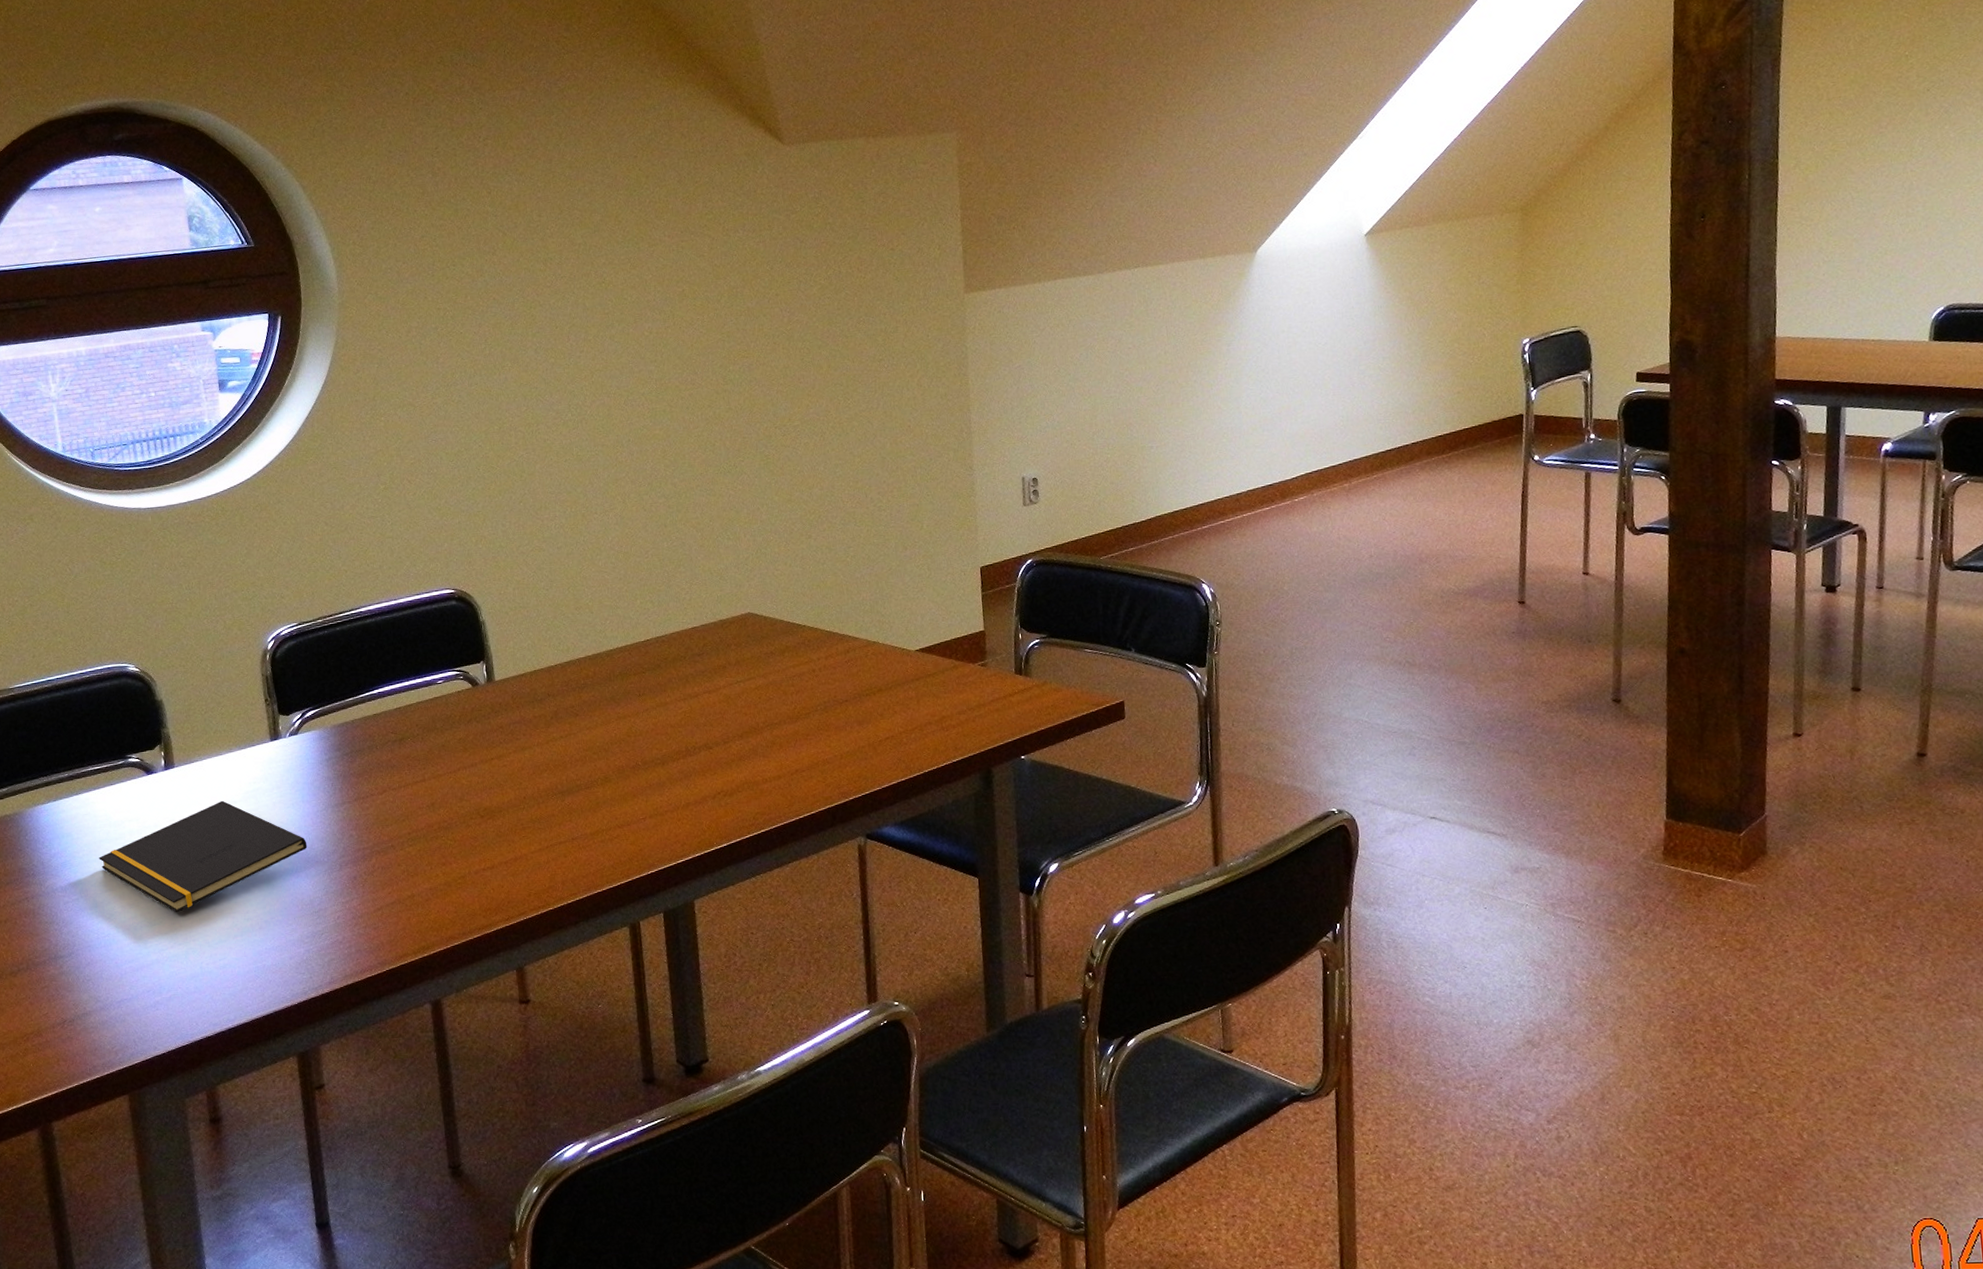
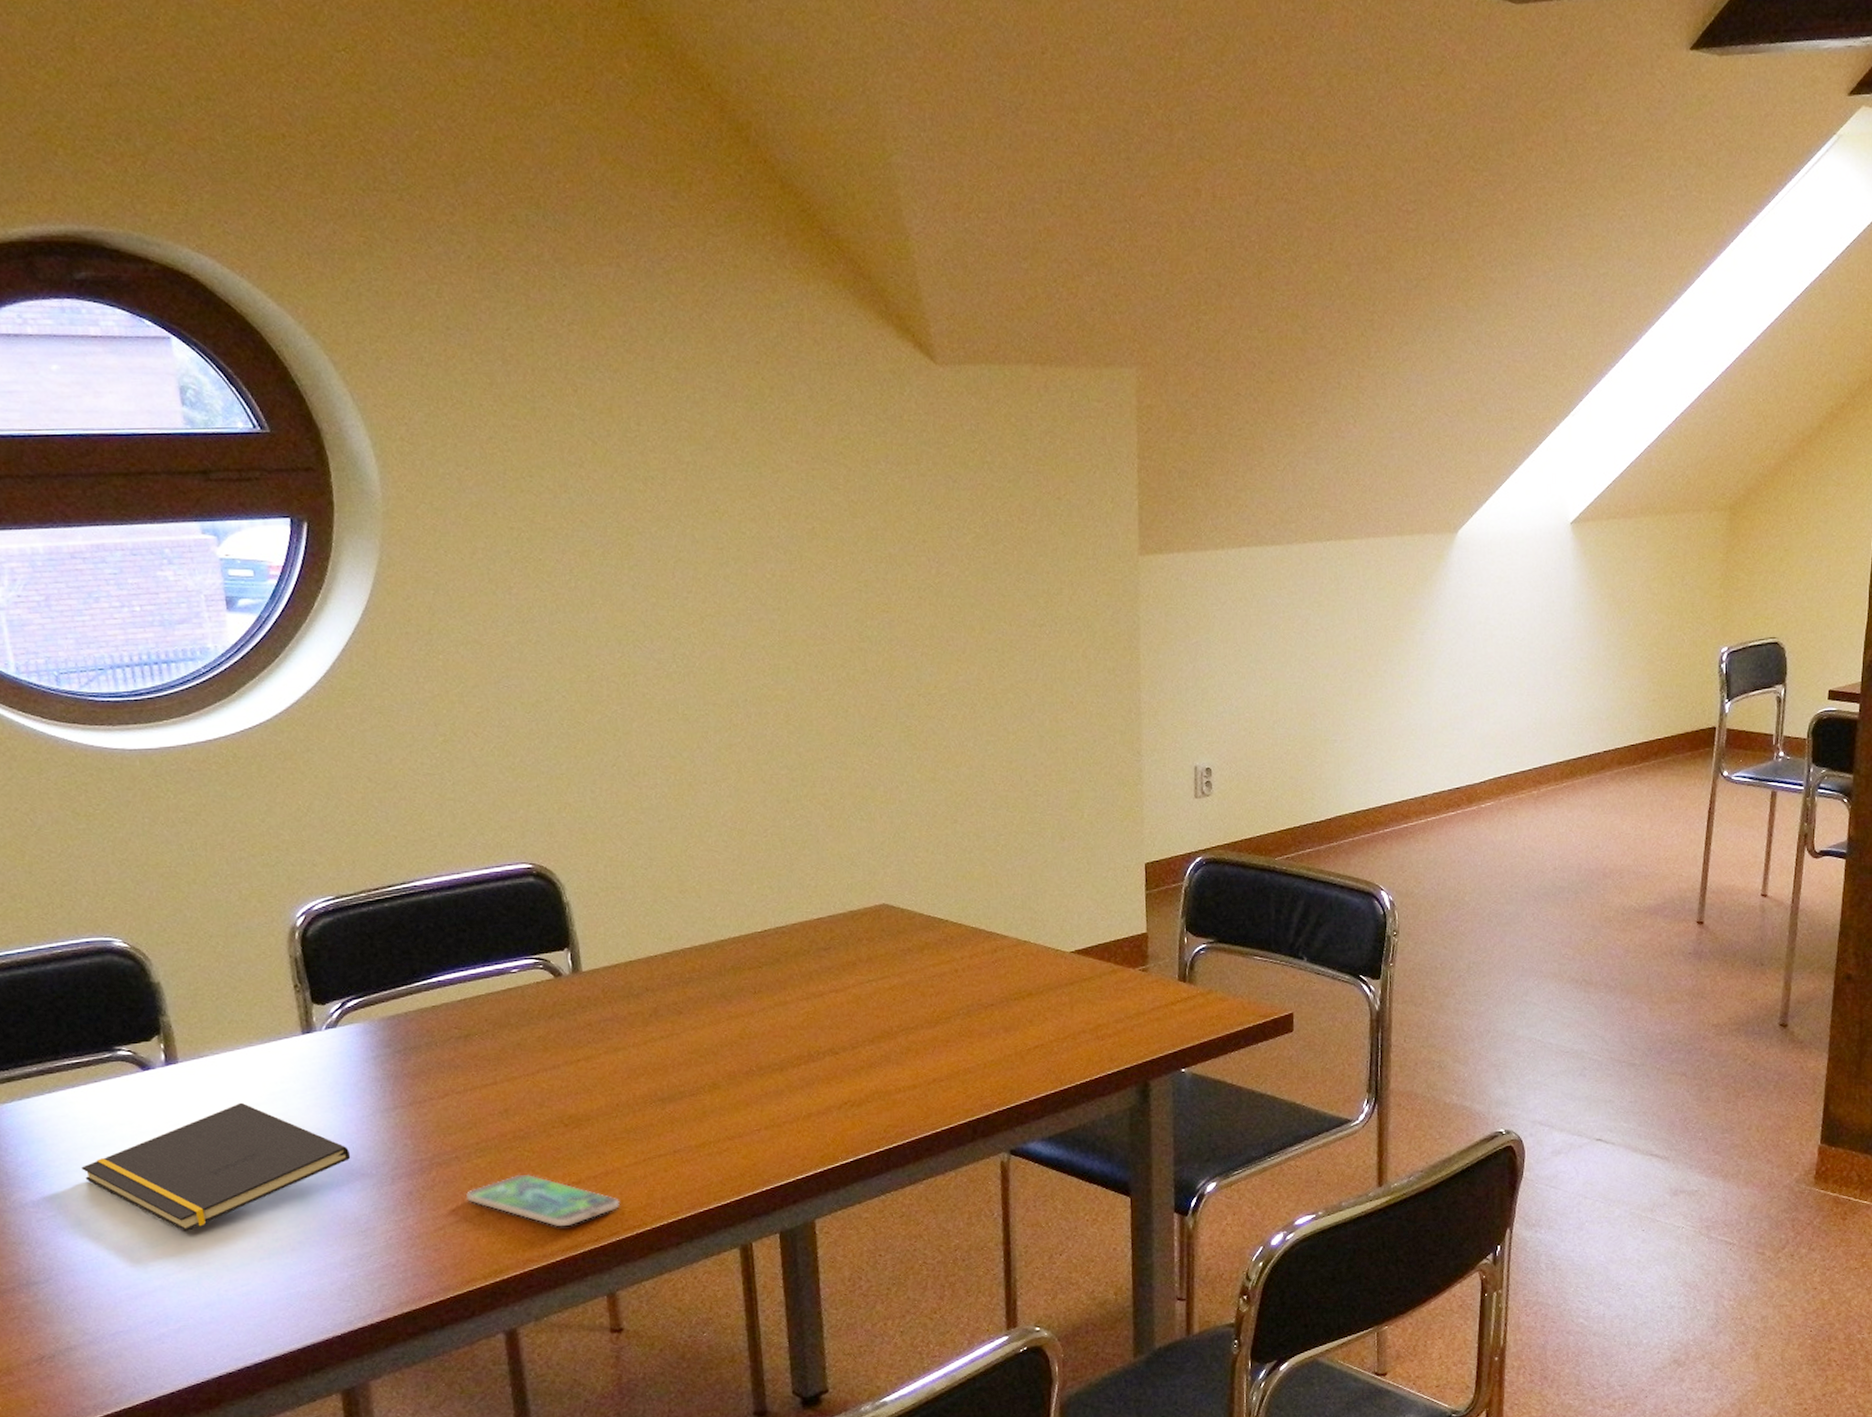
smartphone: none [399,860,527,908] -> present [466,1174,620,1227]

